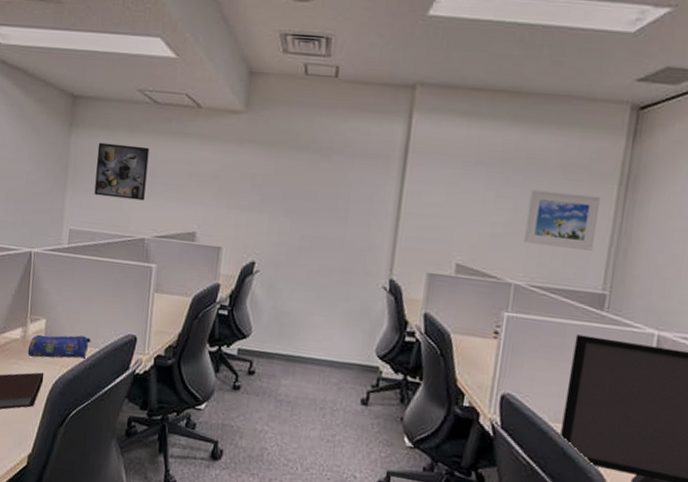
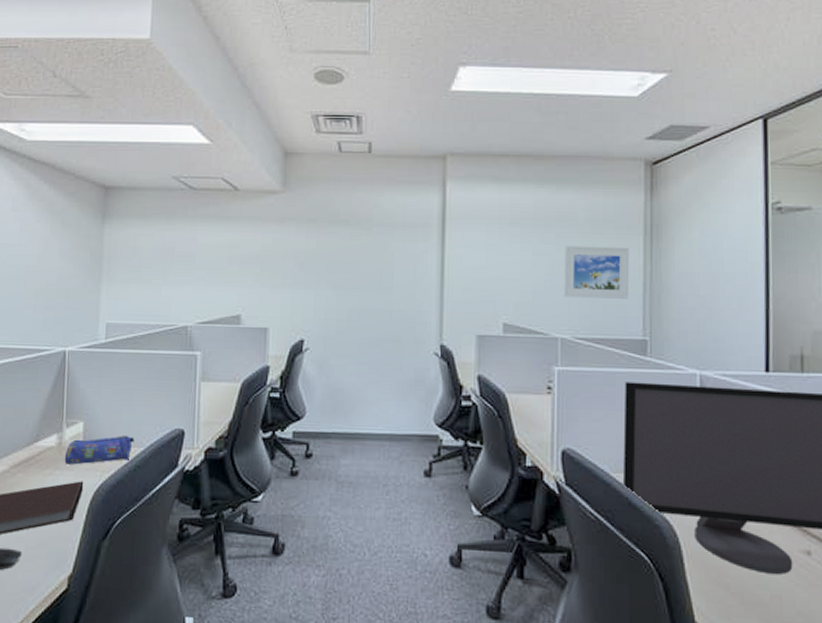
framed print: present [94,142,150,201] -> none [131,232,188,287]

